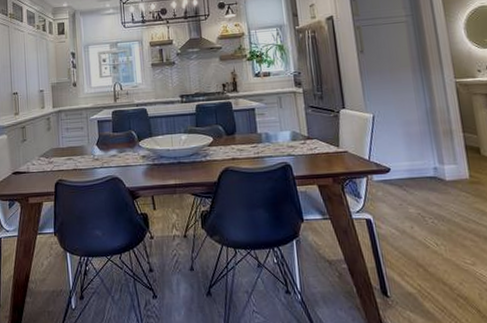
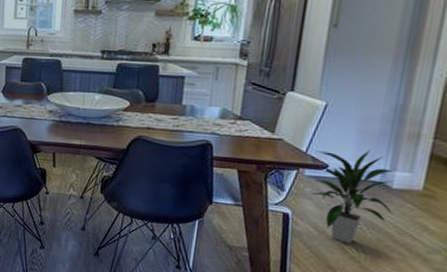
indoor plant: none [377,149,454,239] -> present [310,149,395,244]

